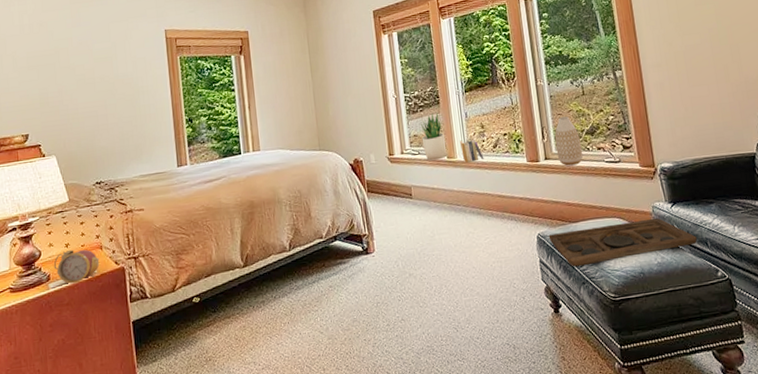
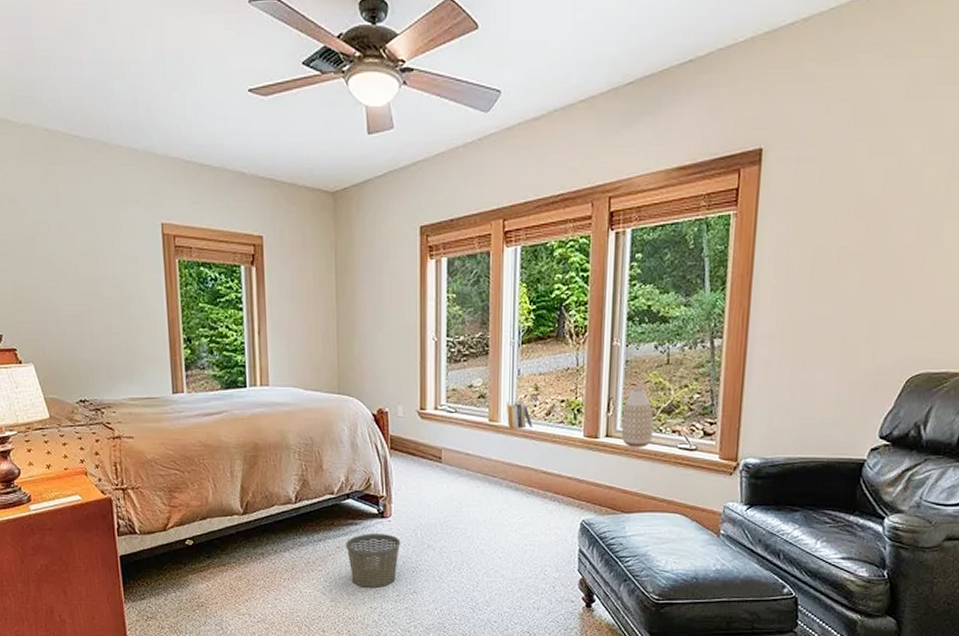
alarm clock: present [53,249,100,284] -> none [34,471,85,508]
basket: none [336,268,386,322] -> present [345,534,401,588]
planter: present [419,113,448,161] -> none [461,365,490,422]
decorative tray: present [548,217,697,267] -> none [594,519,769,562]

